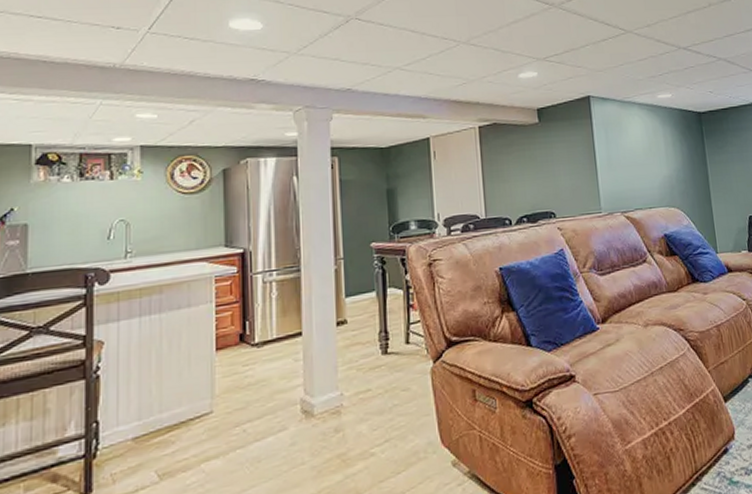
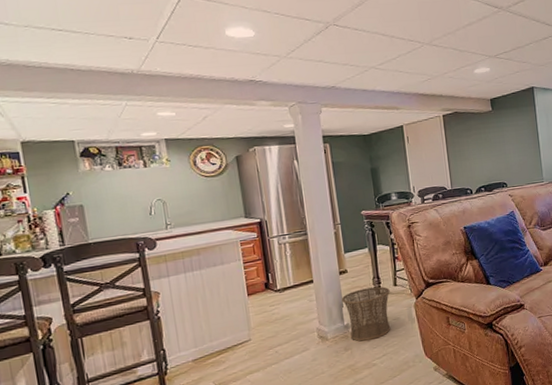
basket: none [336,343,400,420] -> present [341,286,391,342]

